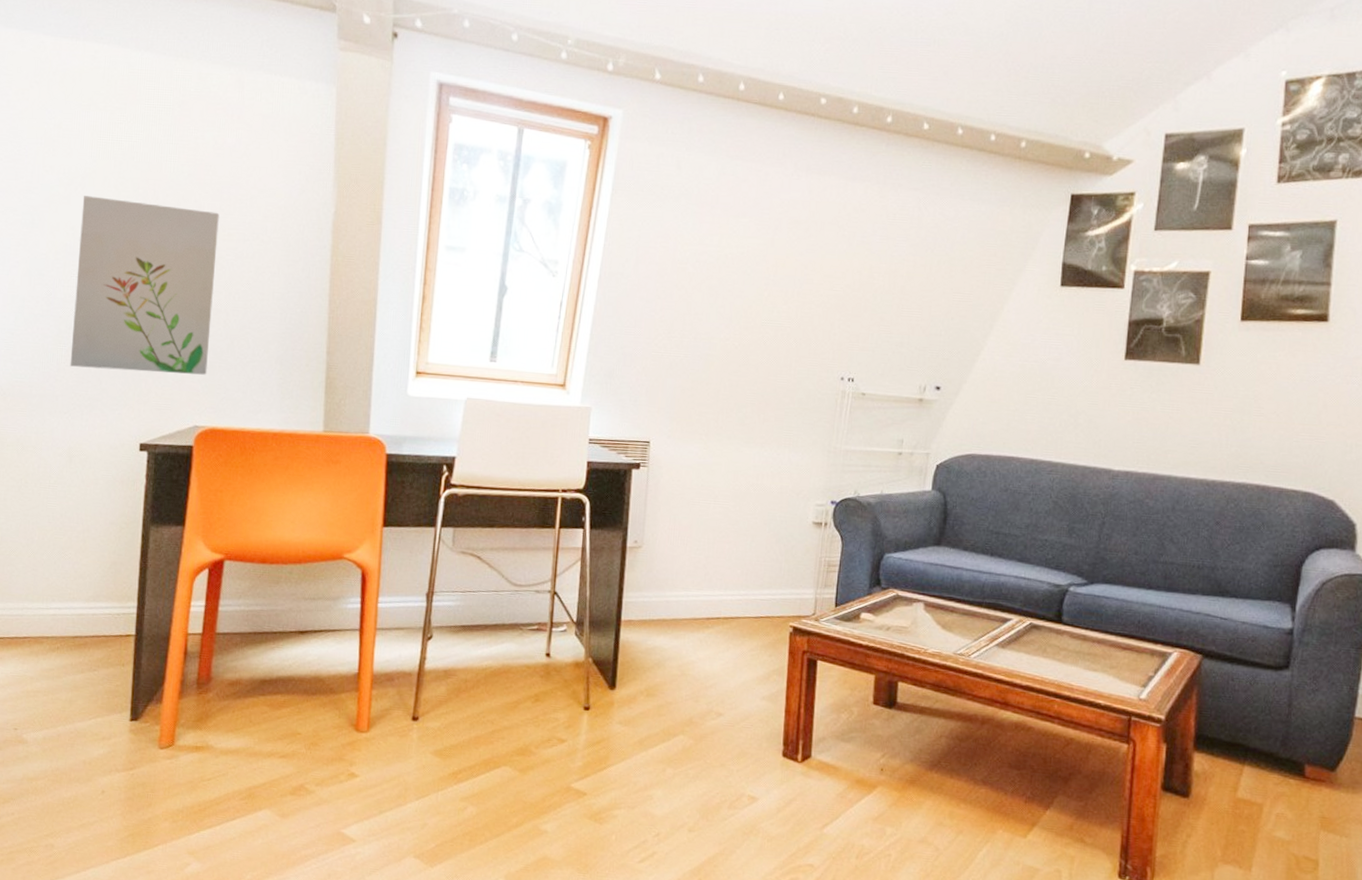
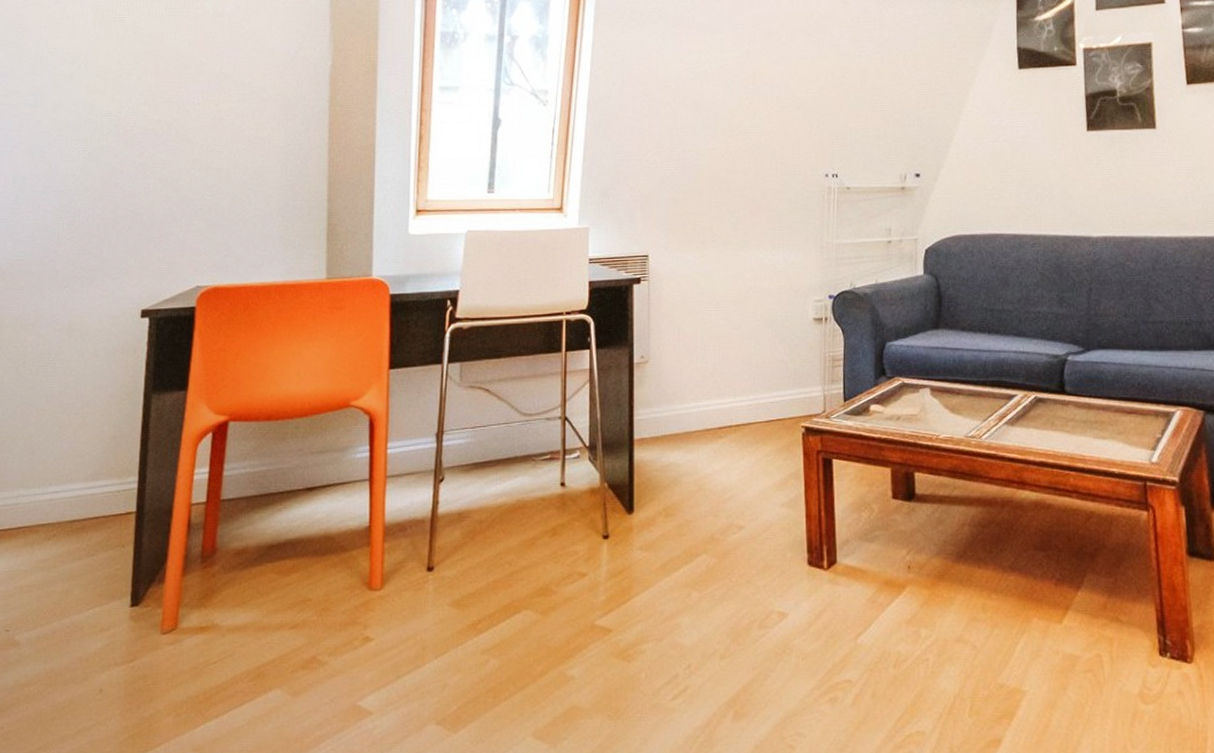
wall art: present [70,196,219,375] -> none [70,72,220,240]

